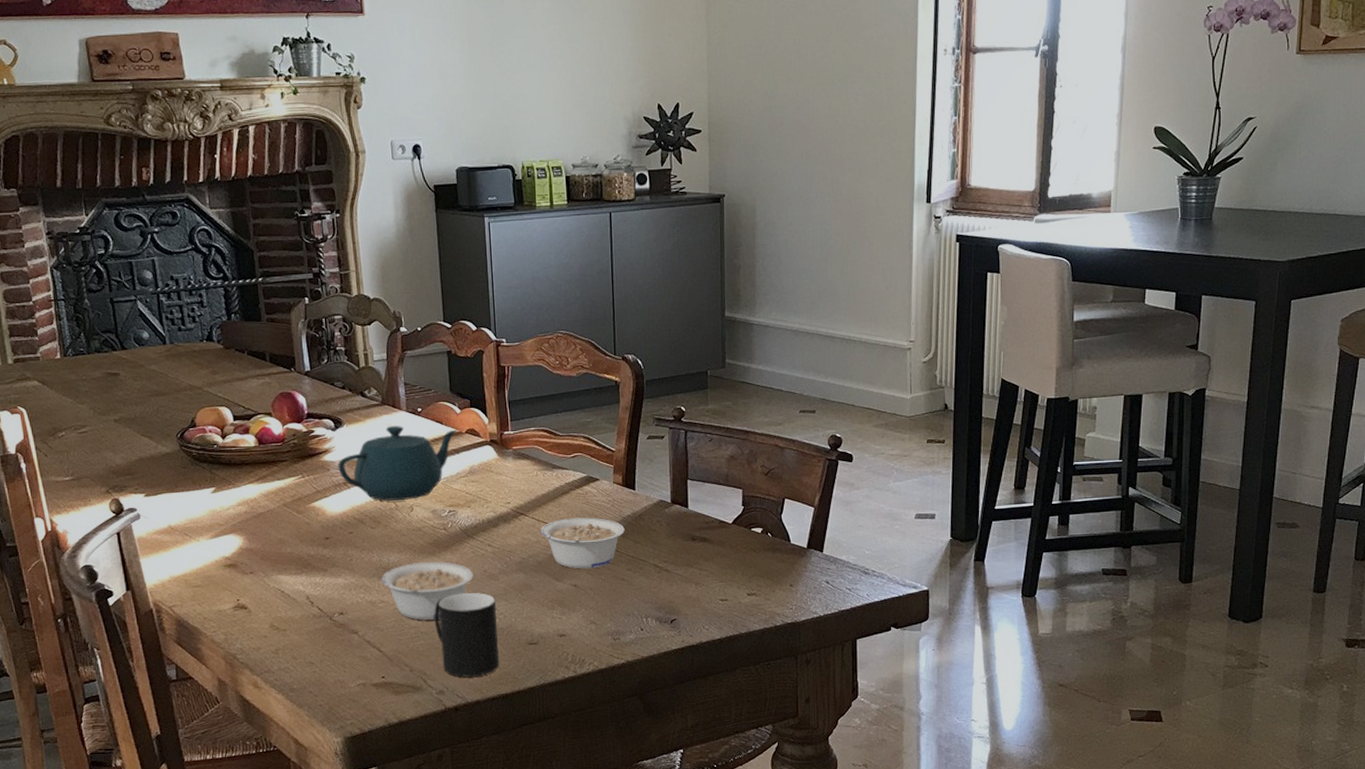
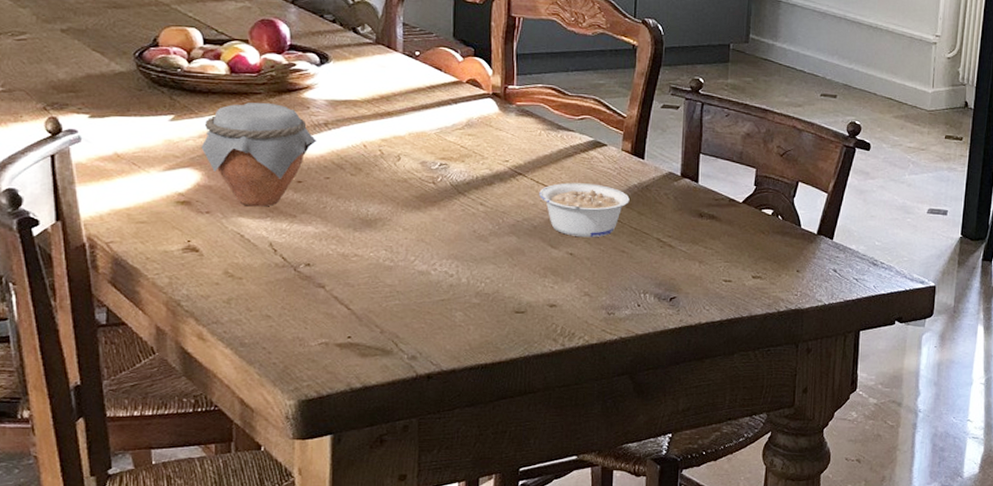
jar: none [240,469,338,564] -> present [201,102,316,207]
teapot: present [338,426,458,501] -> none [319,68,458,148]
legume: present [381,561,474,620] -> none [357,216,461,279]
cup: present [434,592,500,677] -> none [412,252,483,343]

